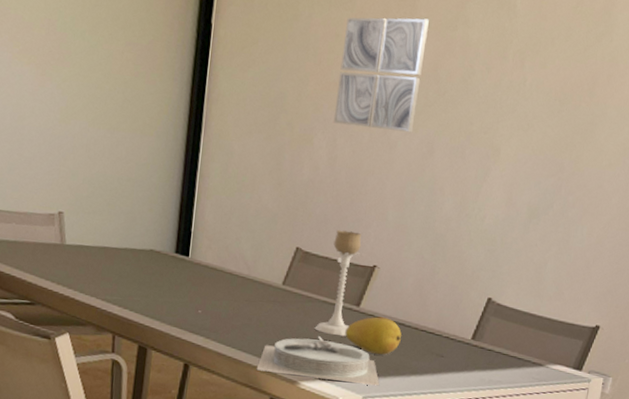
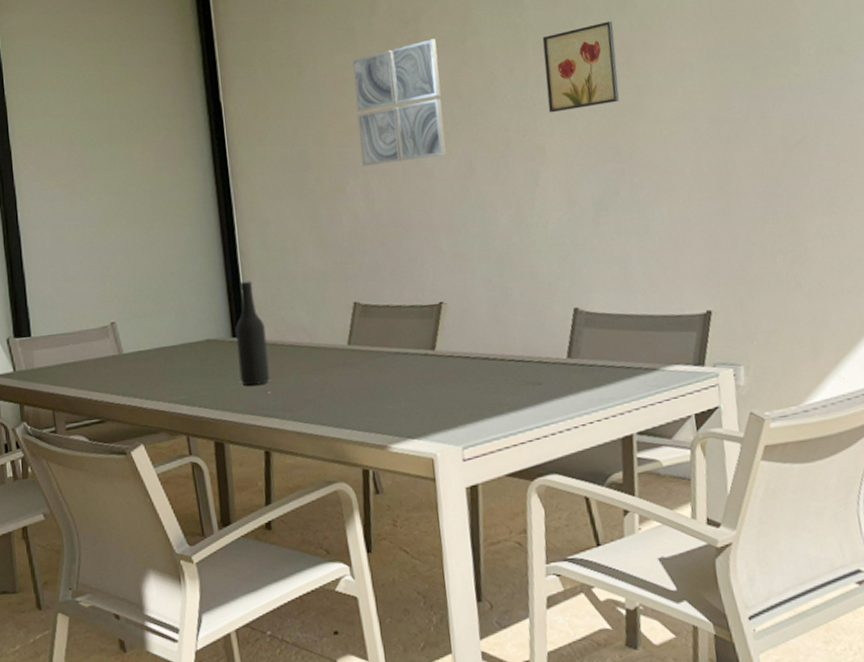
bottle: none [175,203,209,303] -> present [235,280,270,386]
plate: present [256,336,380,386] -> none [341,391,478,443]
candle holder: present [314,229,362,337] -> none [391,271,429,387]
fruit: present [345,316,402,355] -> none [426,355,489,398]
wall art: none [512,45,589,125] -> present [542,20,619,113]

